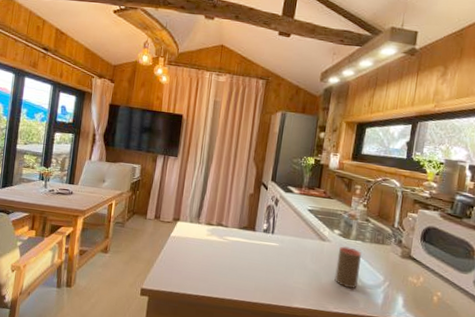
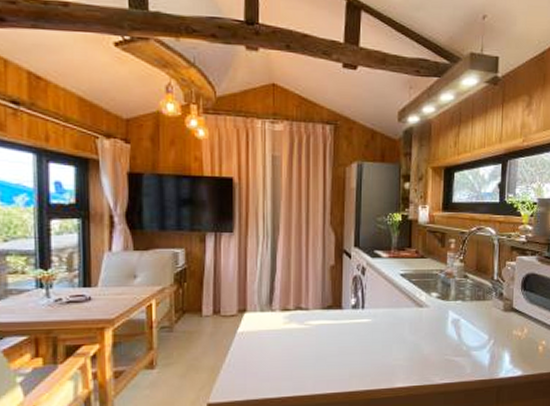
cup: present [334,246,362,289] -> none [437,309,464,355]

